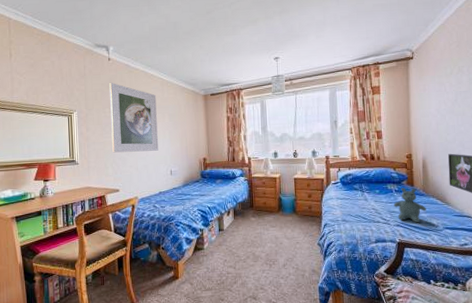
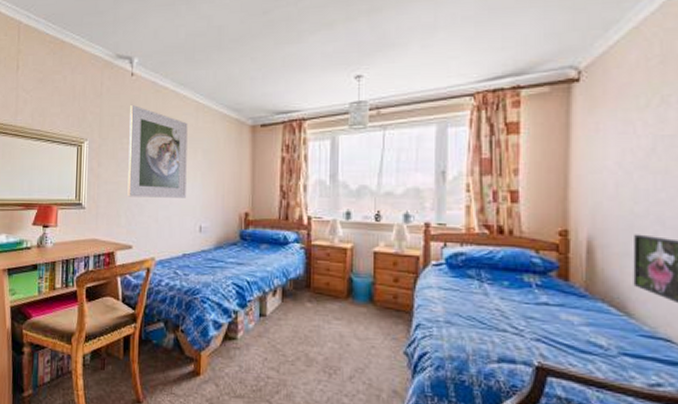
stuffed bear: present [393,187,426,223] -> none [532,281,589,341]

